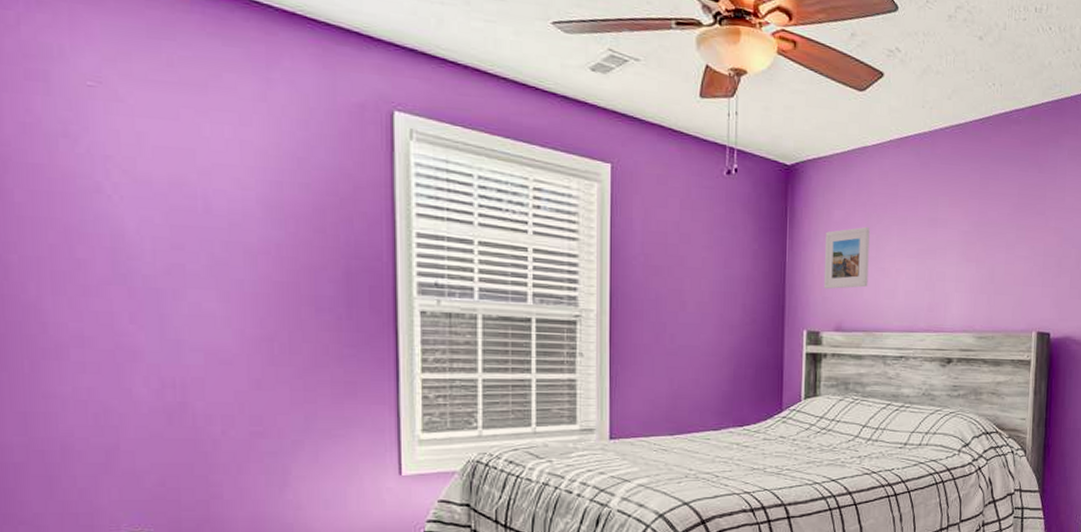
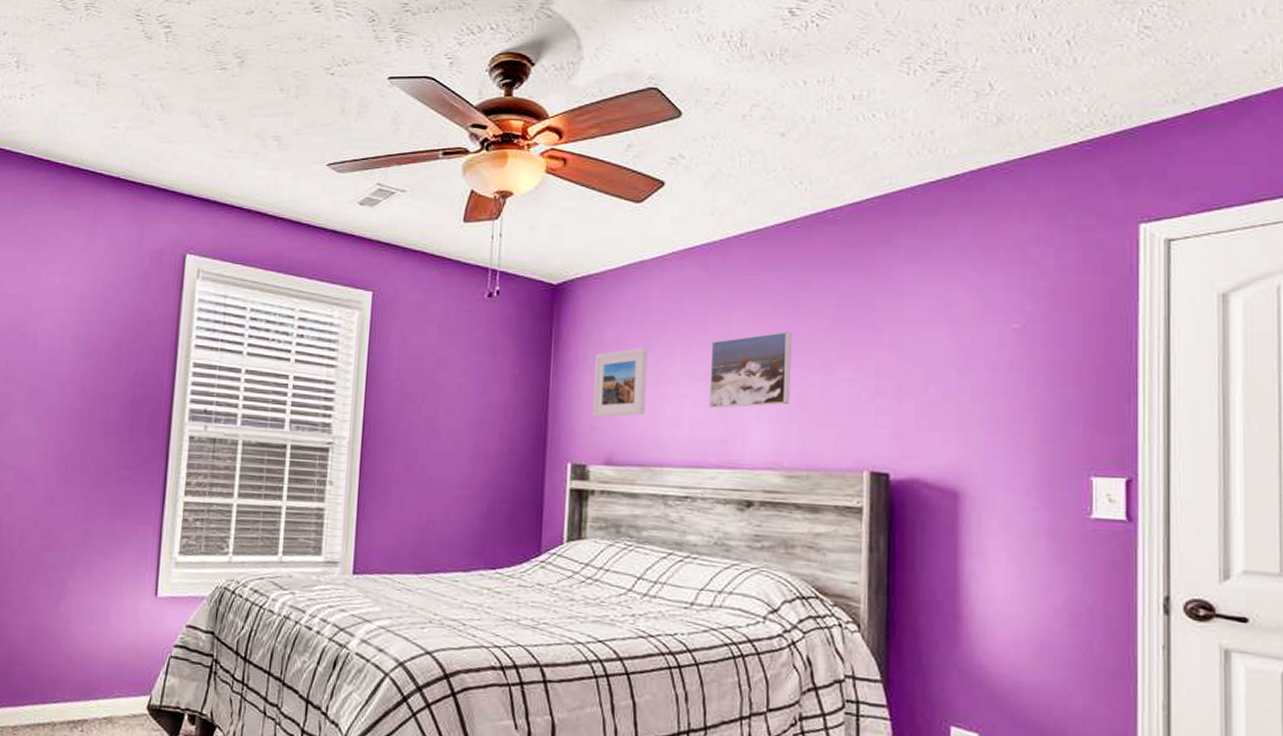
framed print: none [919,215,984,281] -> present [709,331,792,408]

